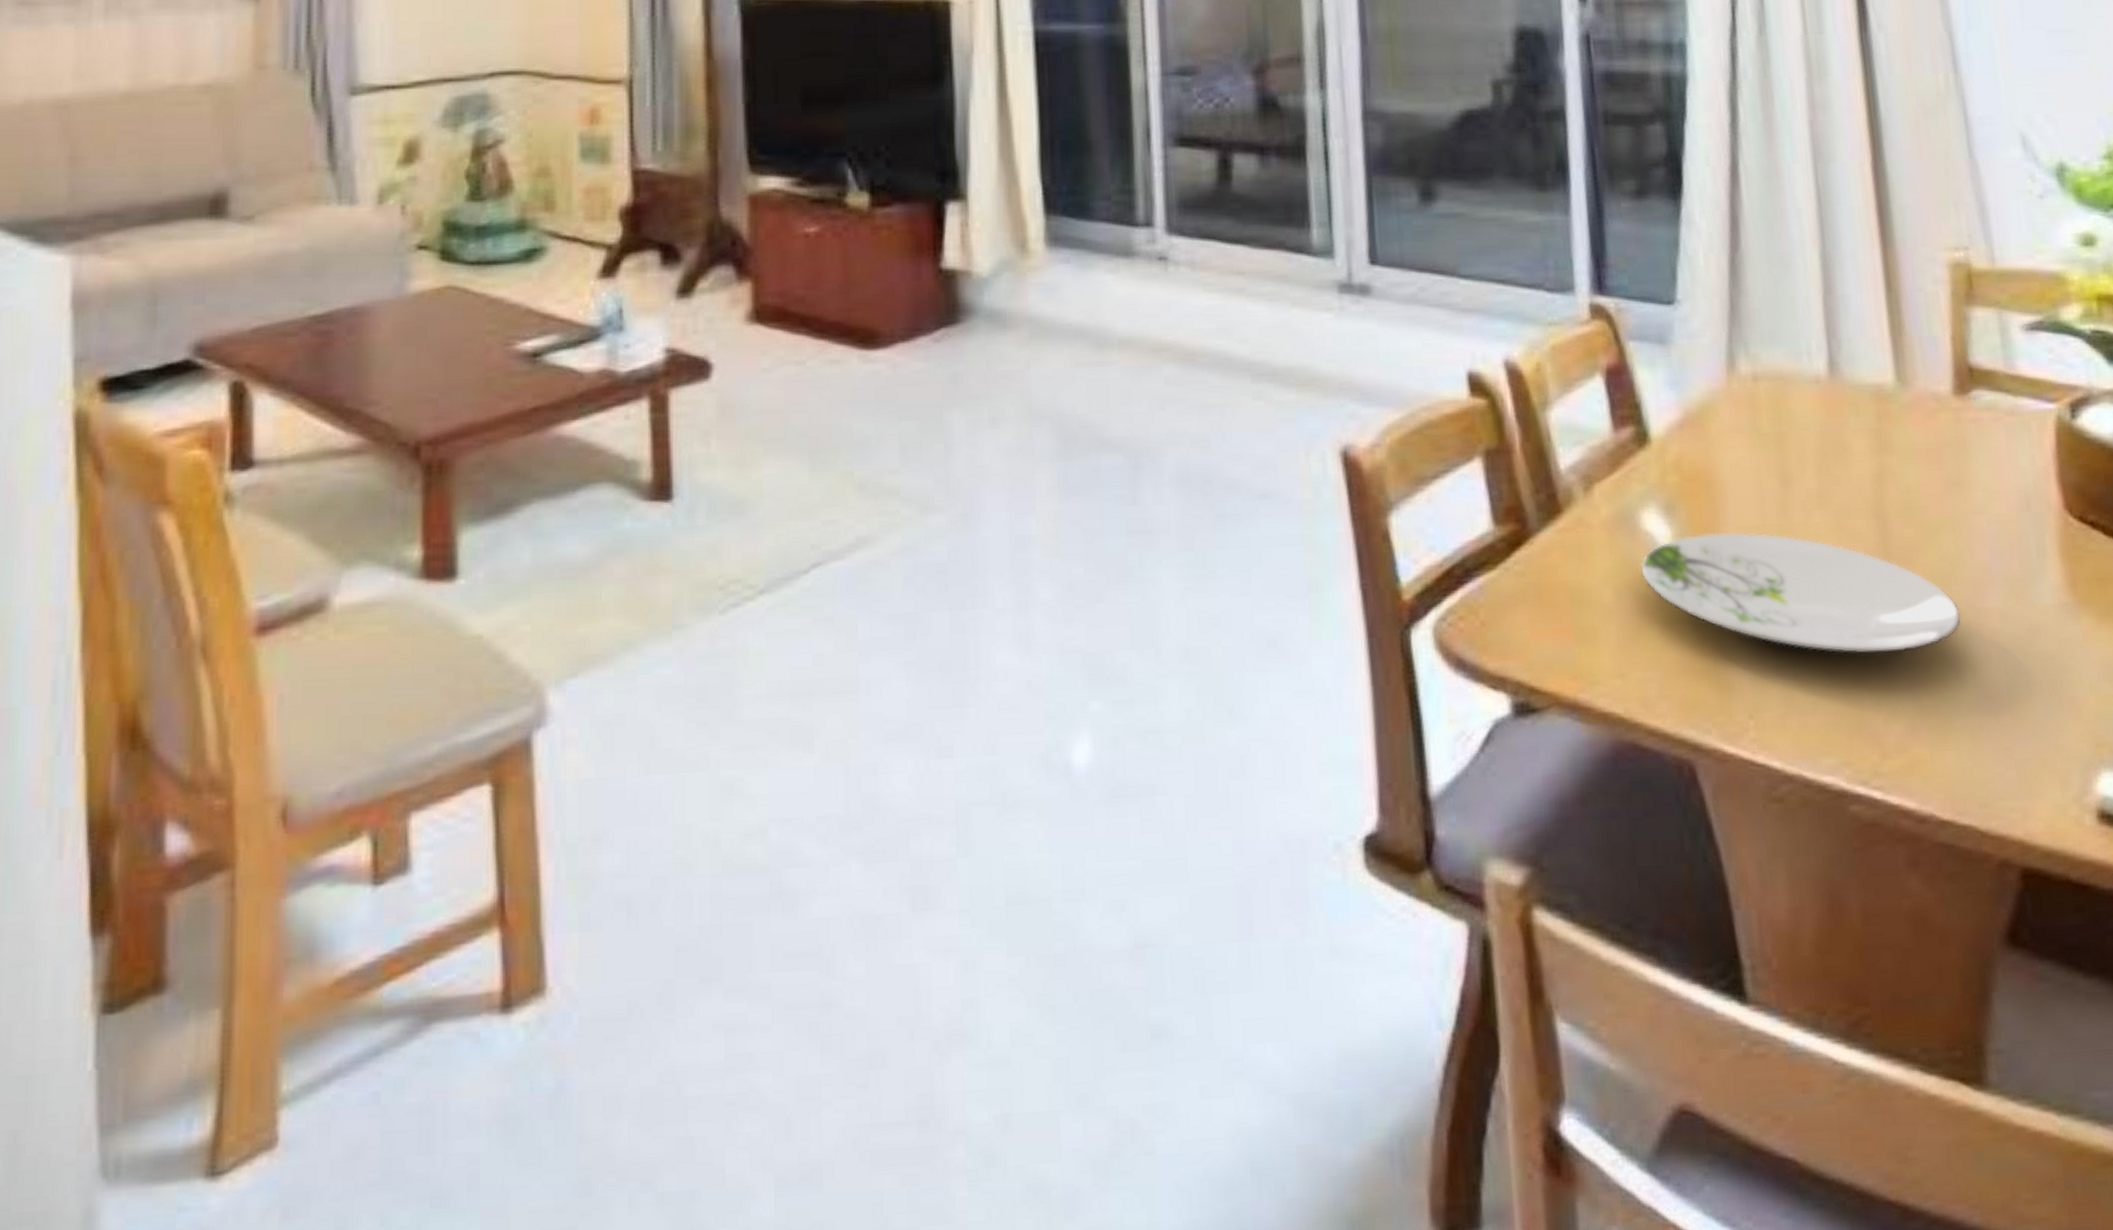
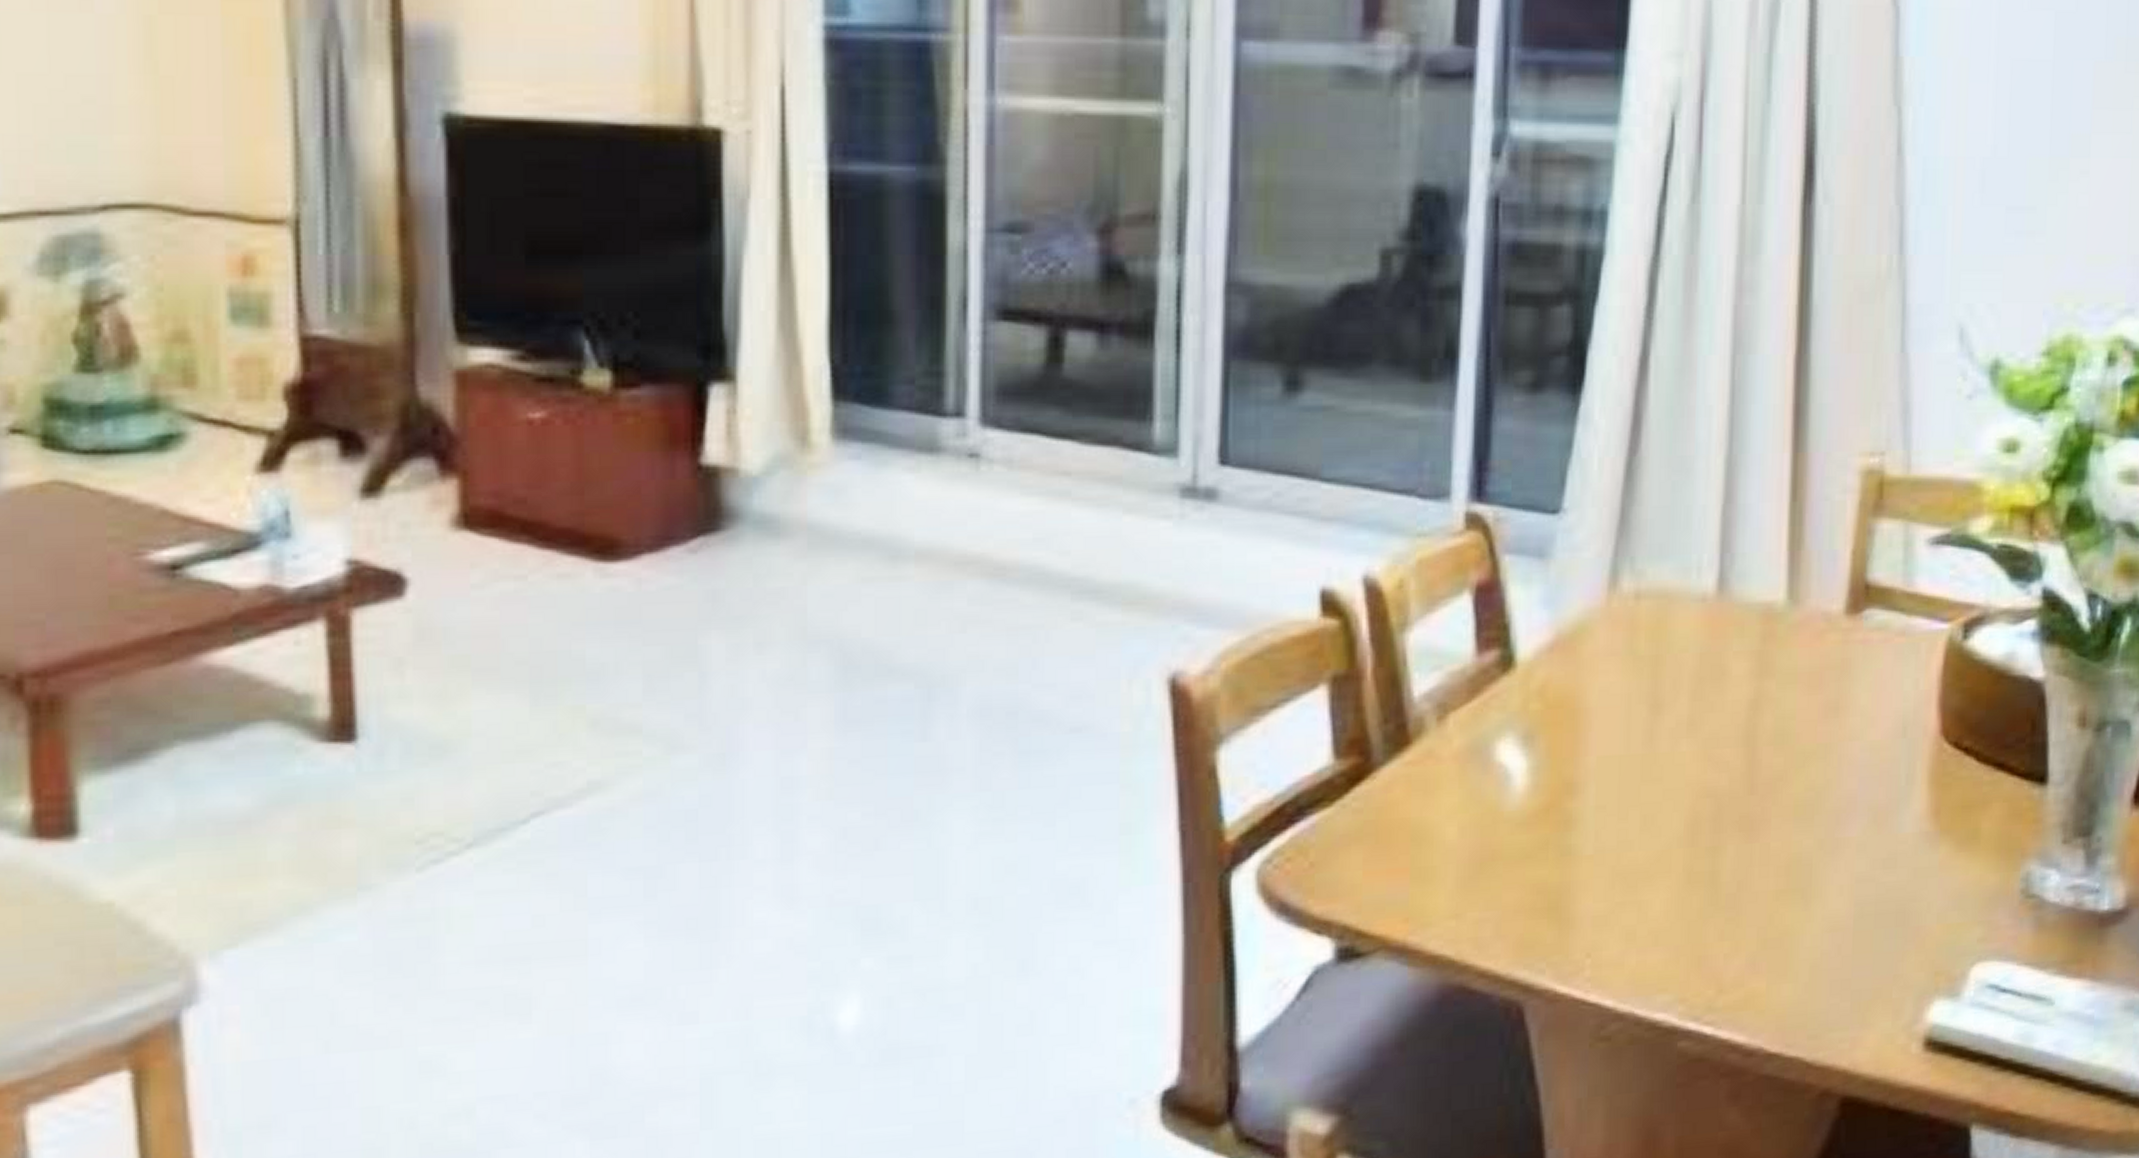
plate: present [1640,532,1961,655] -> none [1490,763,1819,889]

